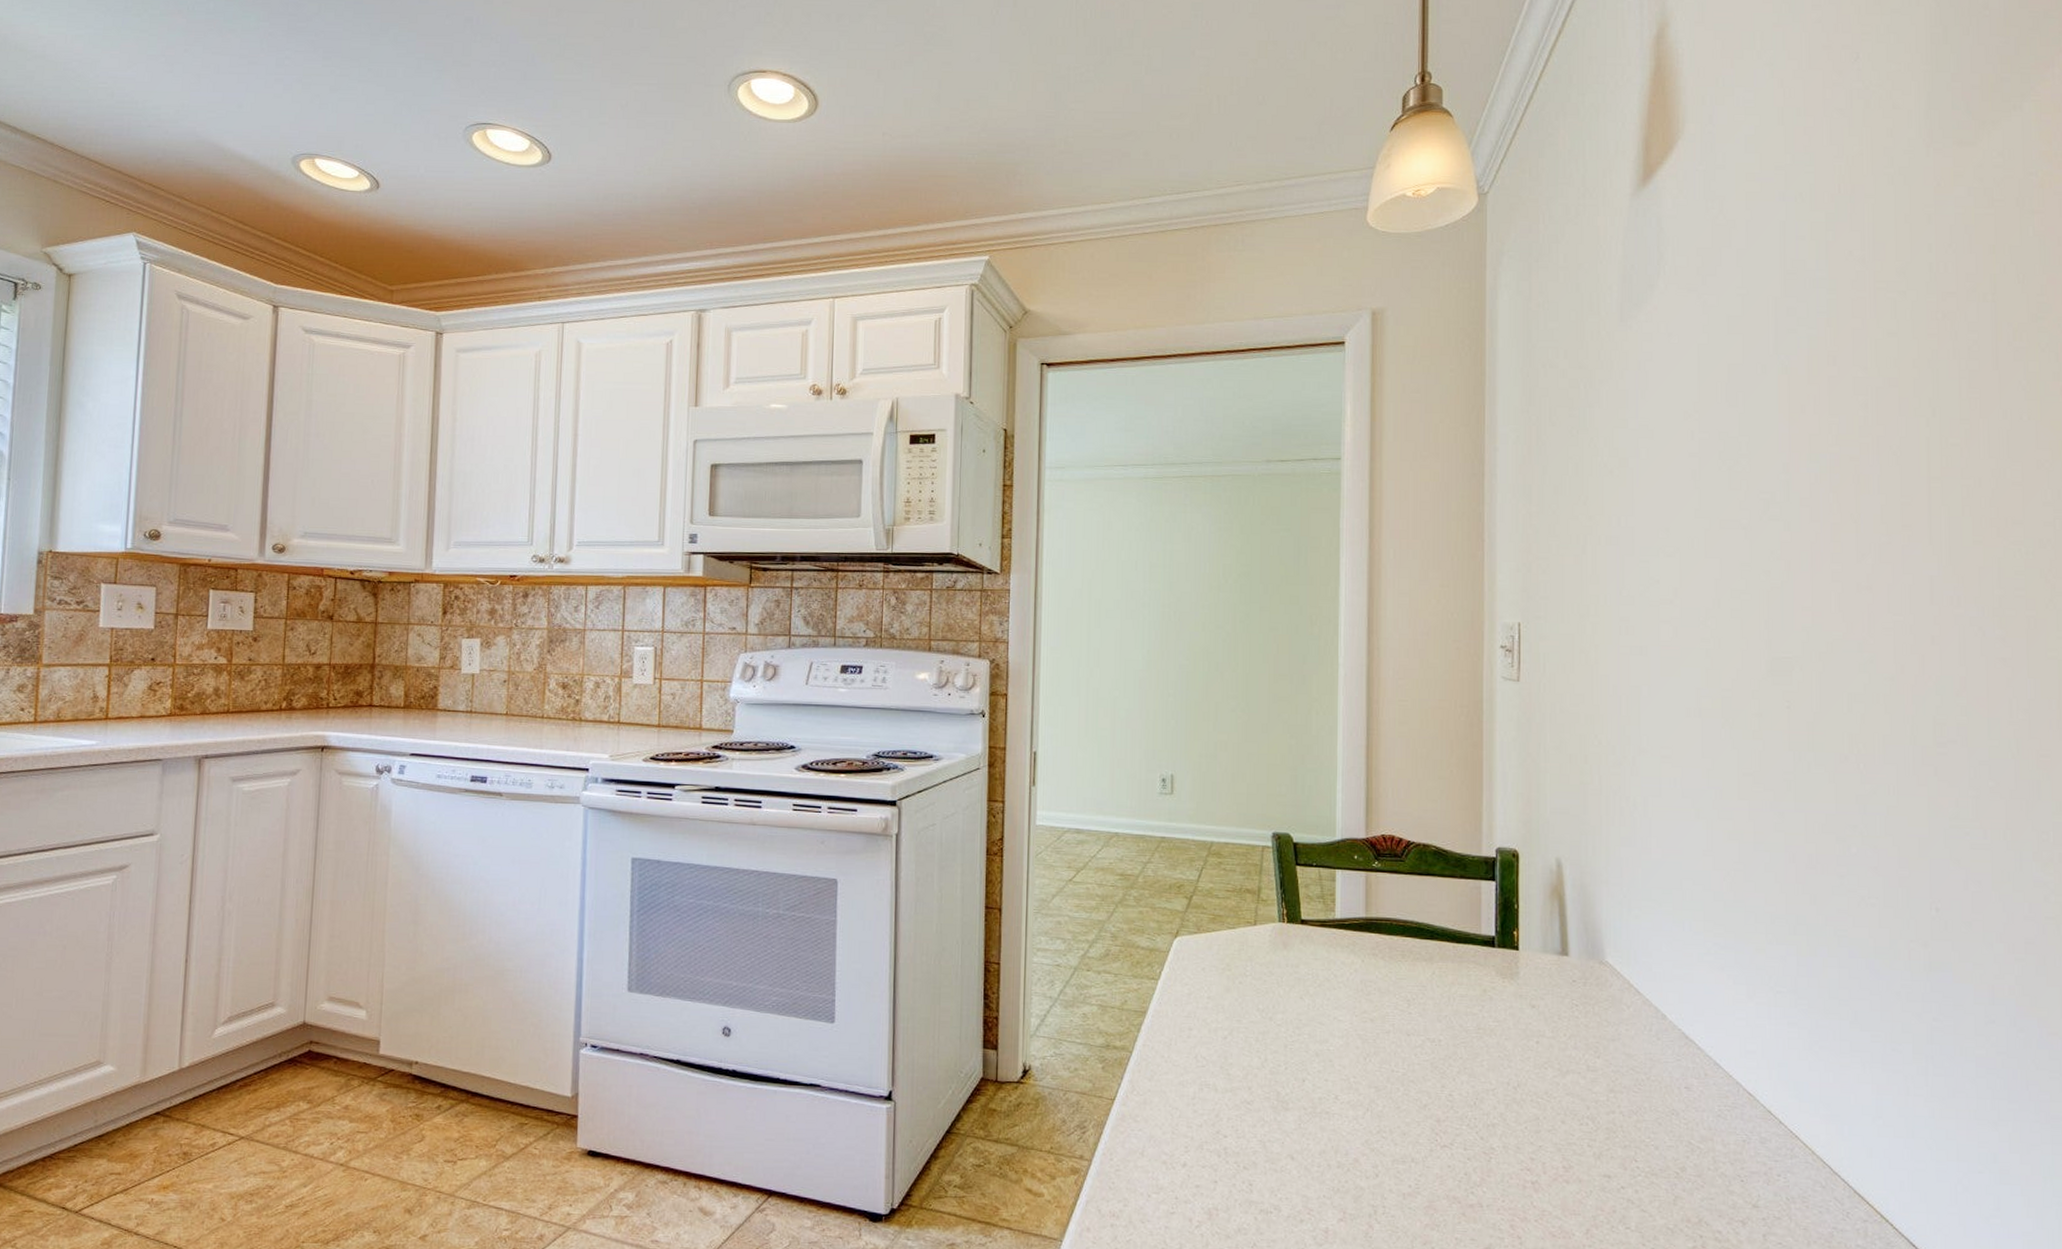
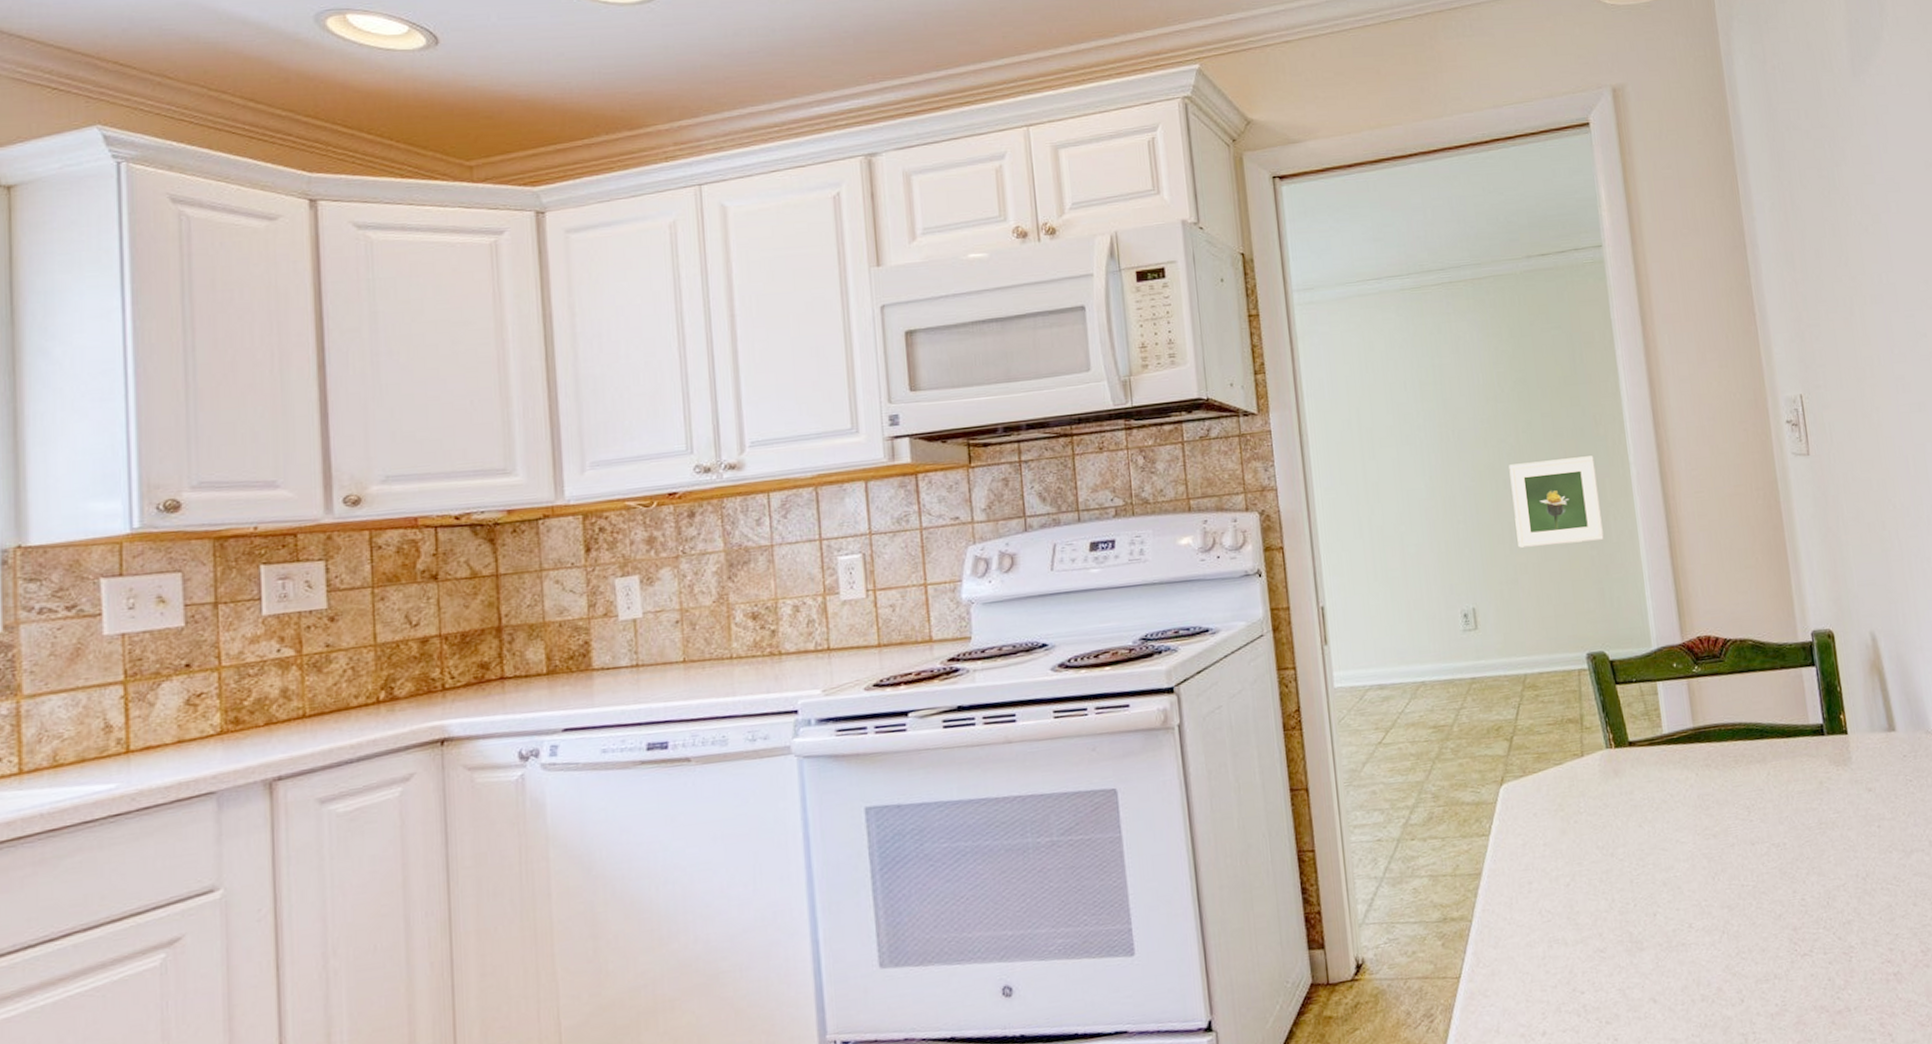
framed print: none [1221,650,1305,731] -> present [1509,456,1604,548]

